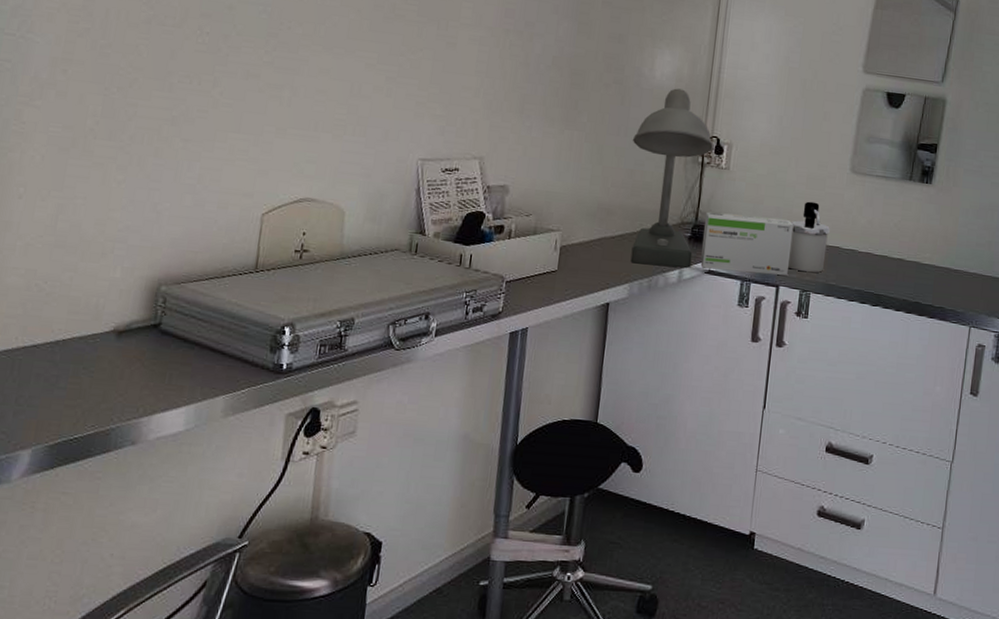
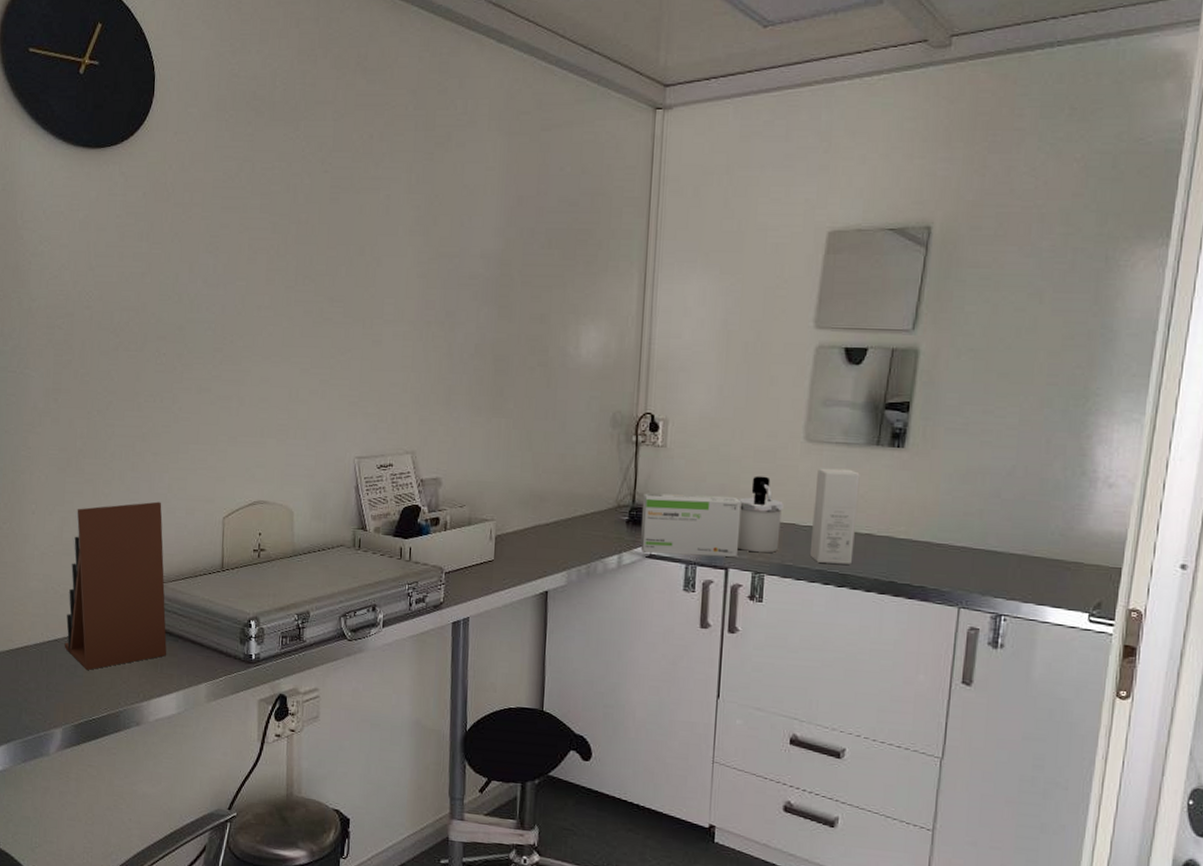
document holder: none [45,192,189,381] -> present [64,501,167,670]
desk lamp: present [630,88,714,268] -> none [561,365,648,553]
dispenser: none [850,197,895,286] -> present [809,468,860,564]

